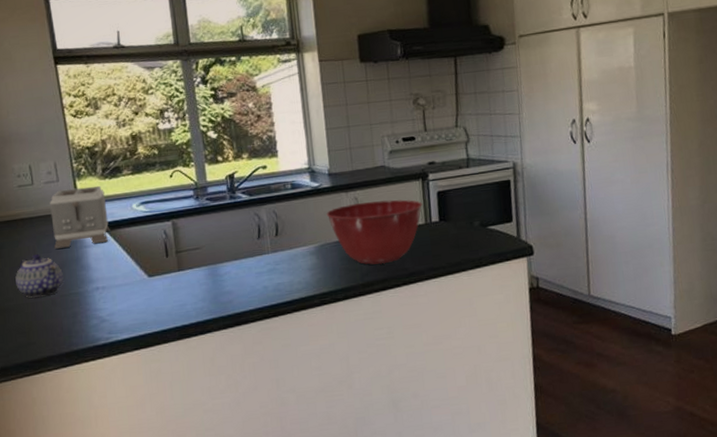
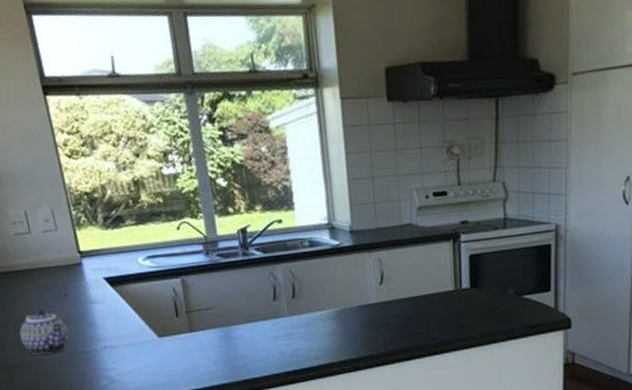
toaster: present [50,185,110,249] -> none [49,236,116,304]
mixing bowl: present [326,199,423,265] -> none [347,262,453,333]

